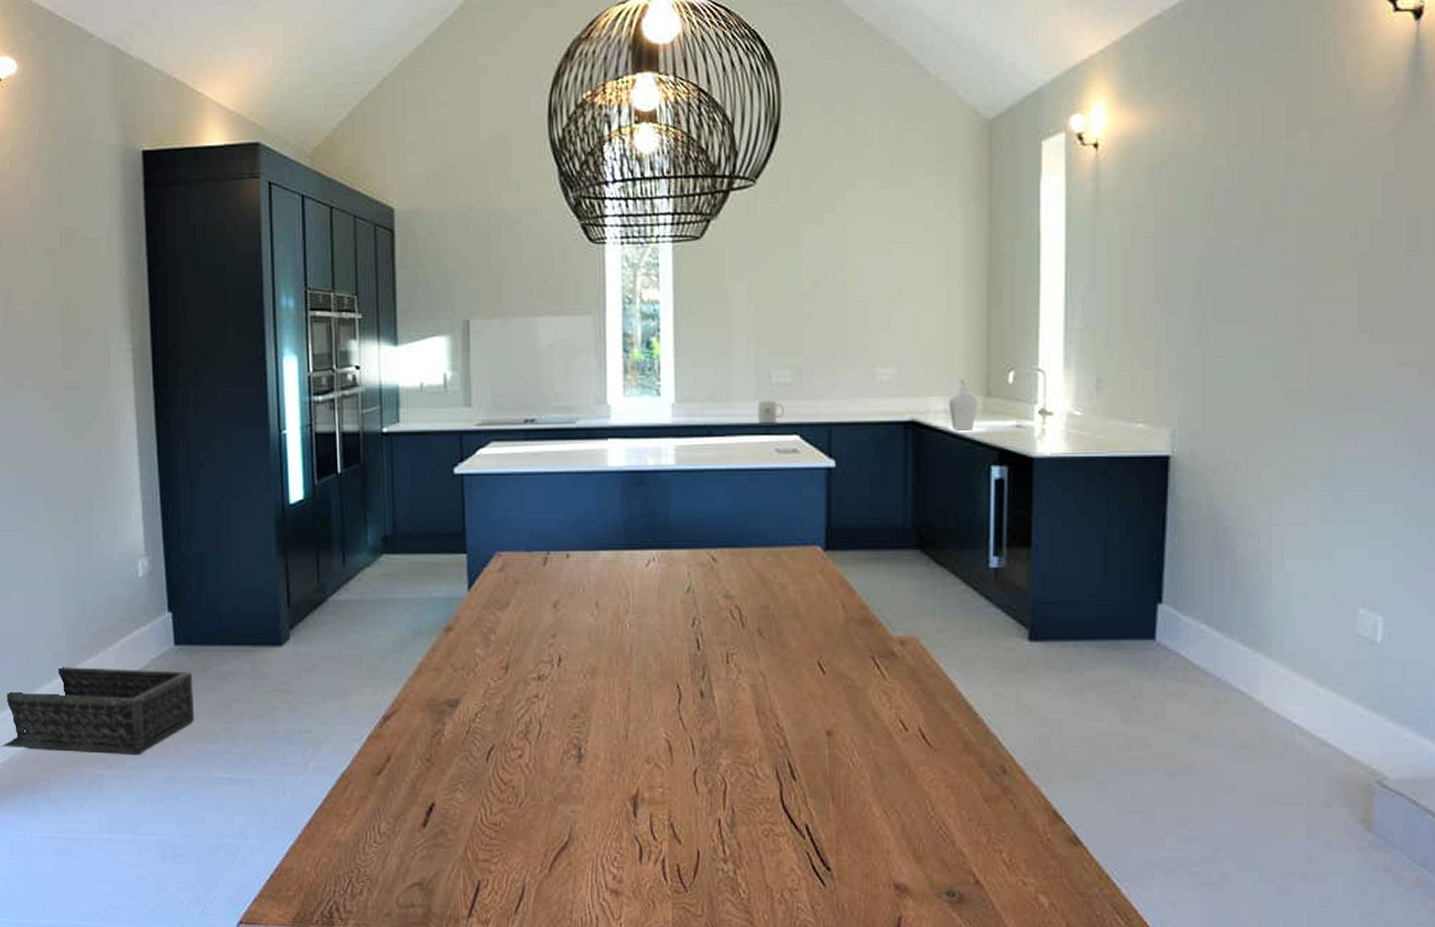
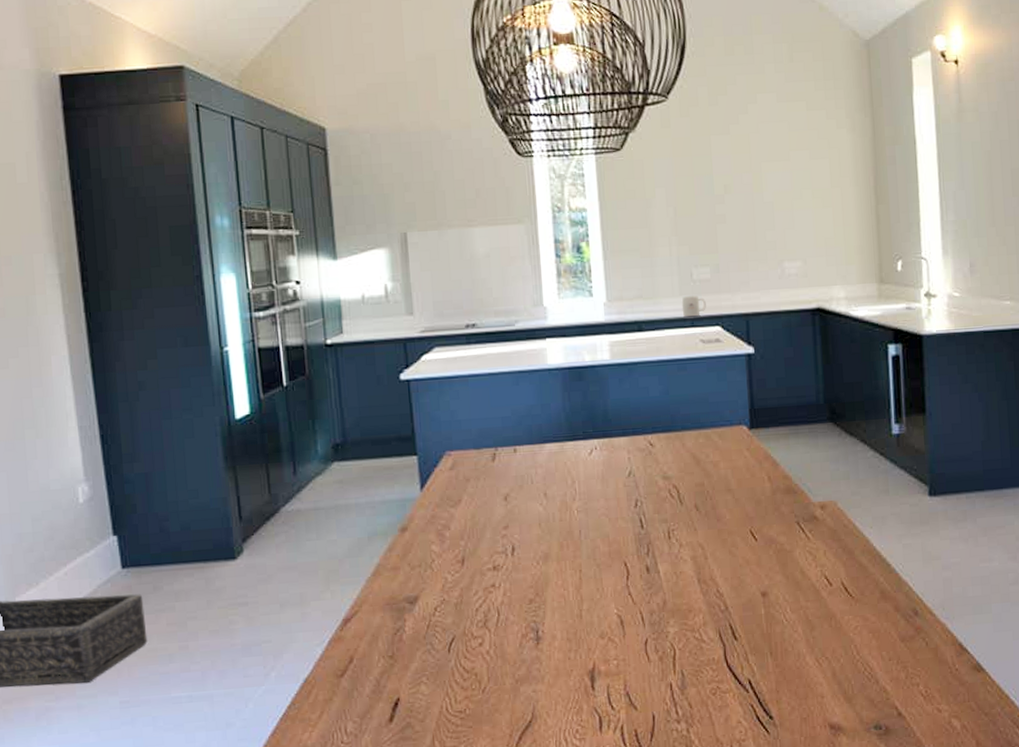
soap bottle: present [948,380,978,431] -> none [848,269,874,315]

